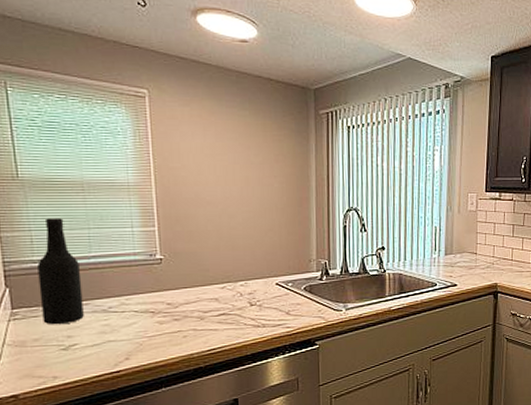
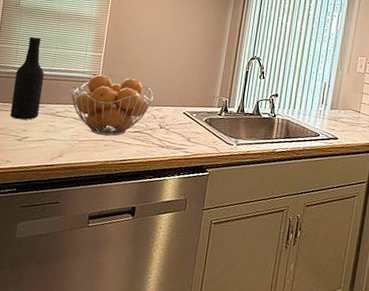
fruit basket: none [122,251,234,326] -> present [70,74,153,136]

